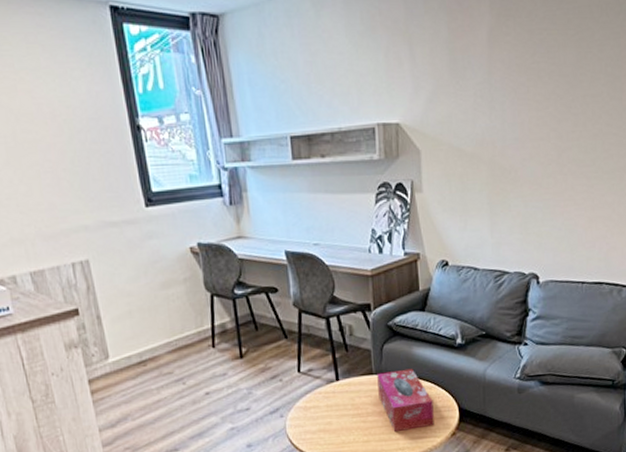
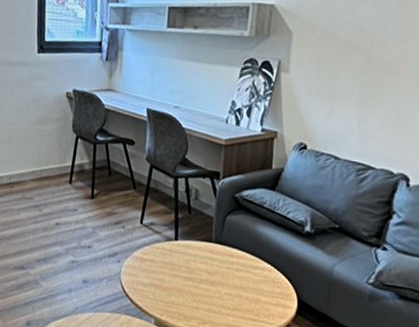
tissue box: present [377,368,434,433] -> none [214,242,271,311]

